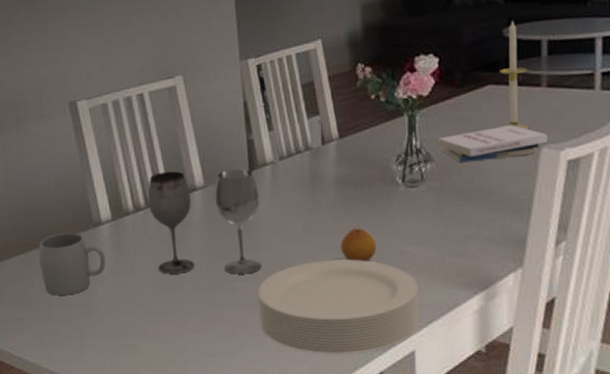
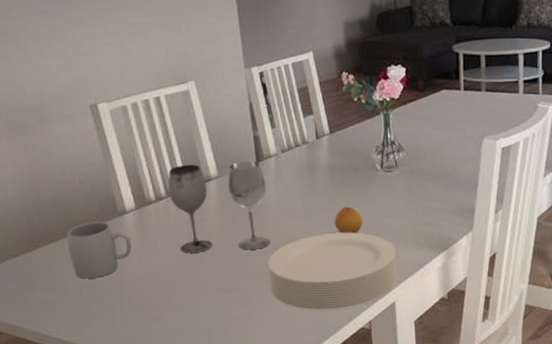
books: present [437,125,548,163] -> none [406,121,488,151]
candle: present [499,21,530,130] -> none [451,40,475,125]

